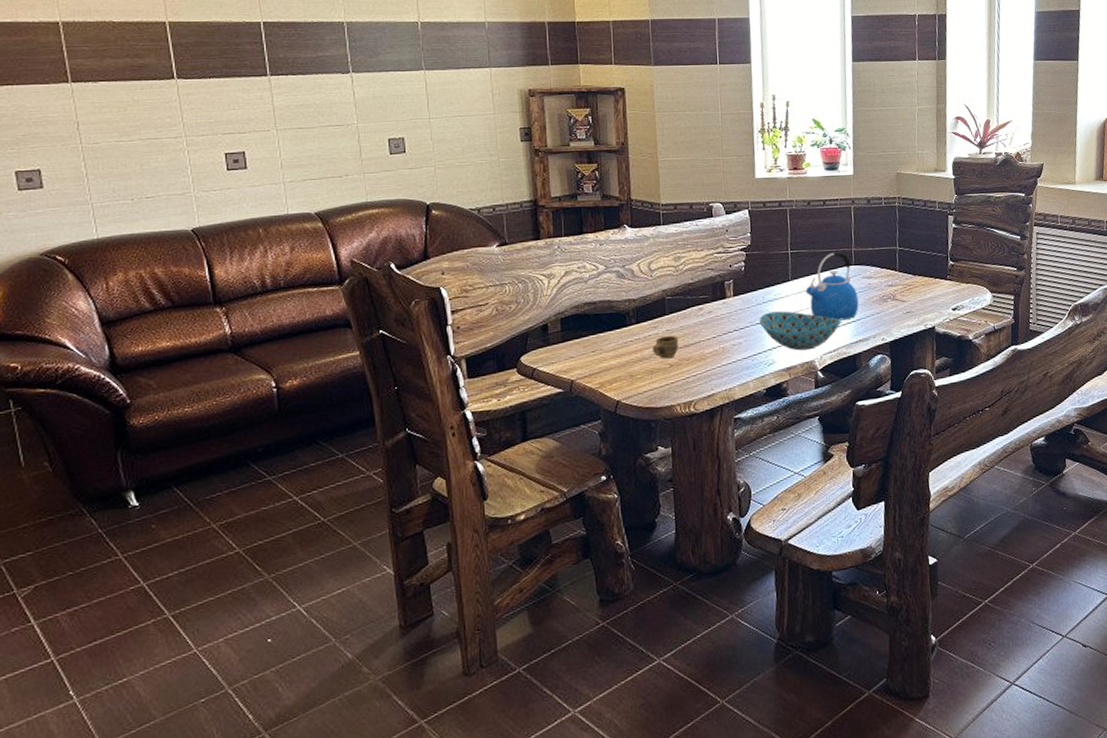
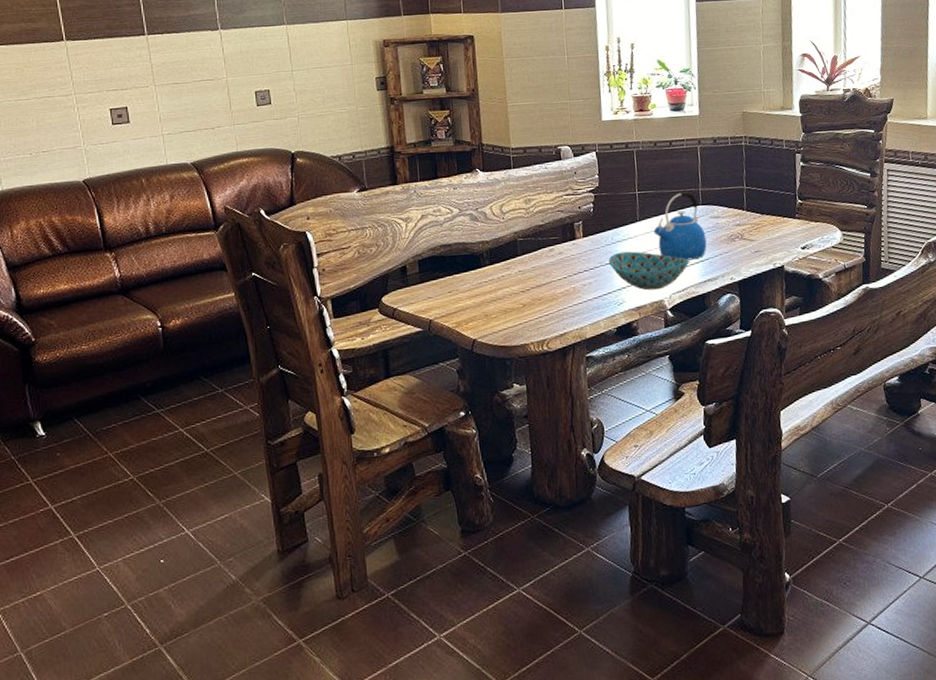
cup: present [653,335,679,359] -> none [506,276,532,299]

